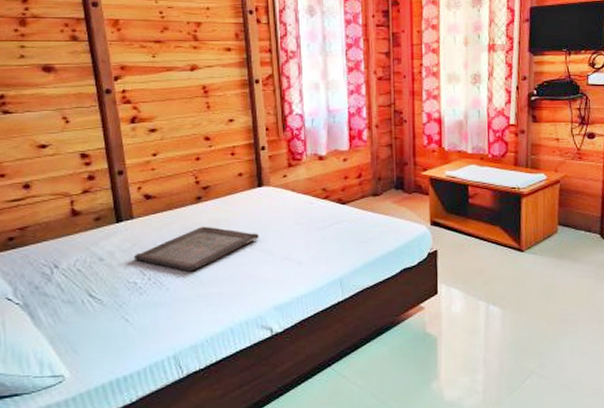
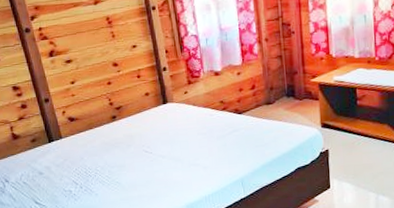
serving tray: present [133,226,259,272] -> none [66,141,168,180]

